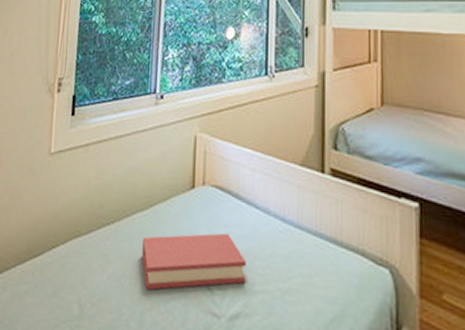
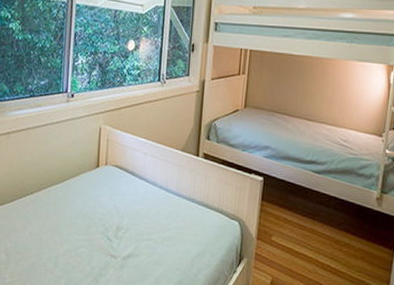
hardback book: present [142,233,246,290] -> none [56,199,137,241]

